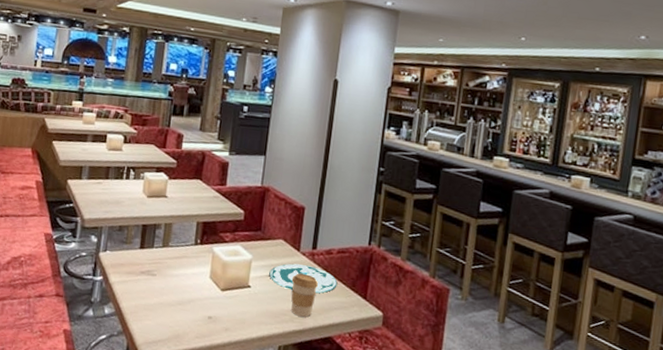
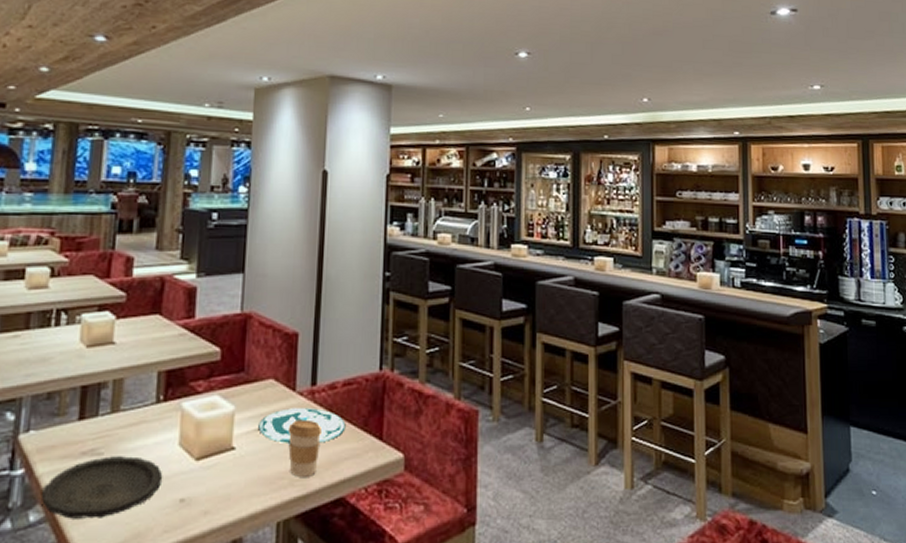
plate: none [113,277,197,320] -> present [42,456,163,519]

